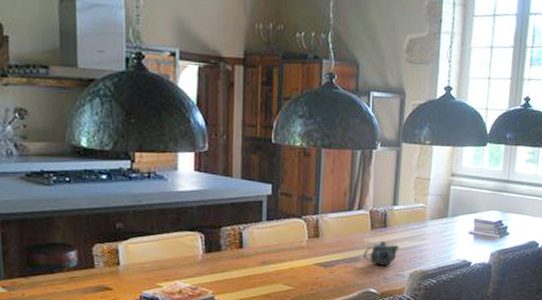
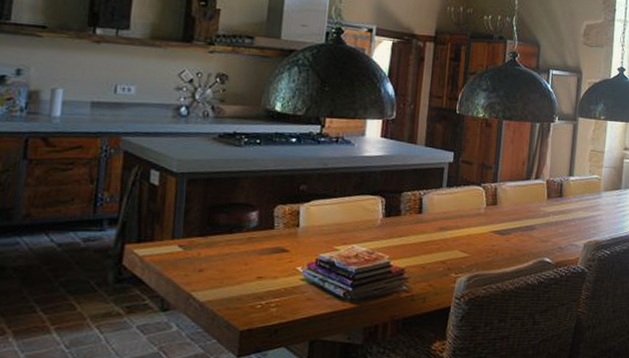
teapot: present [363,241,400,267] -> none [539,211,575,236]

